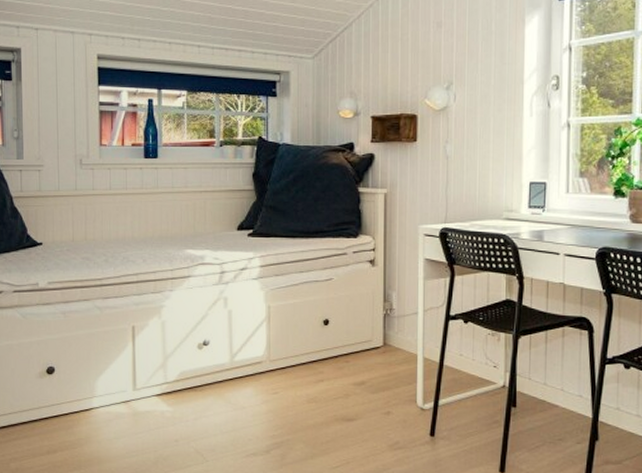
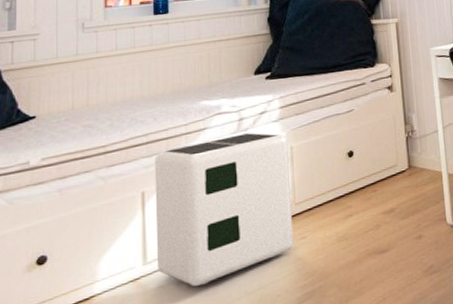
air purifier: none [143,287,267,418] -> present [154,132,294,287]

